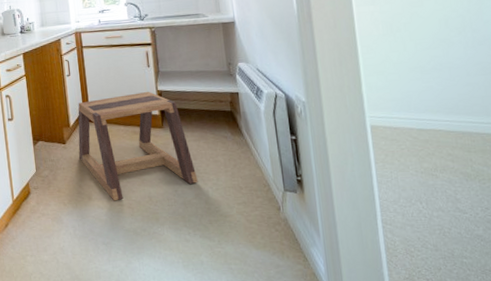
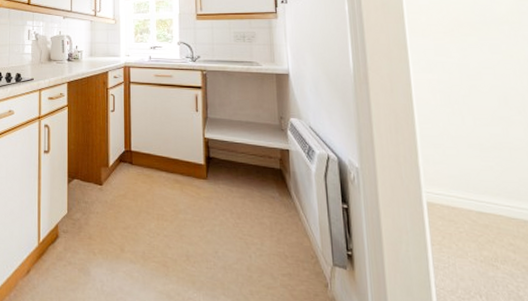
stool: present [78,91,198,201] -> none [115,137,241,257]

